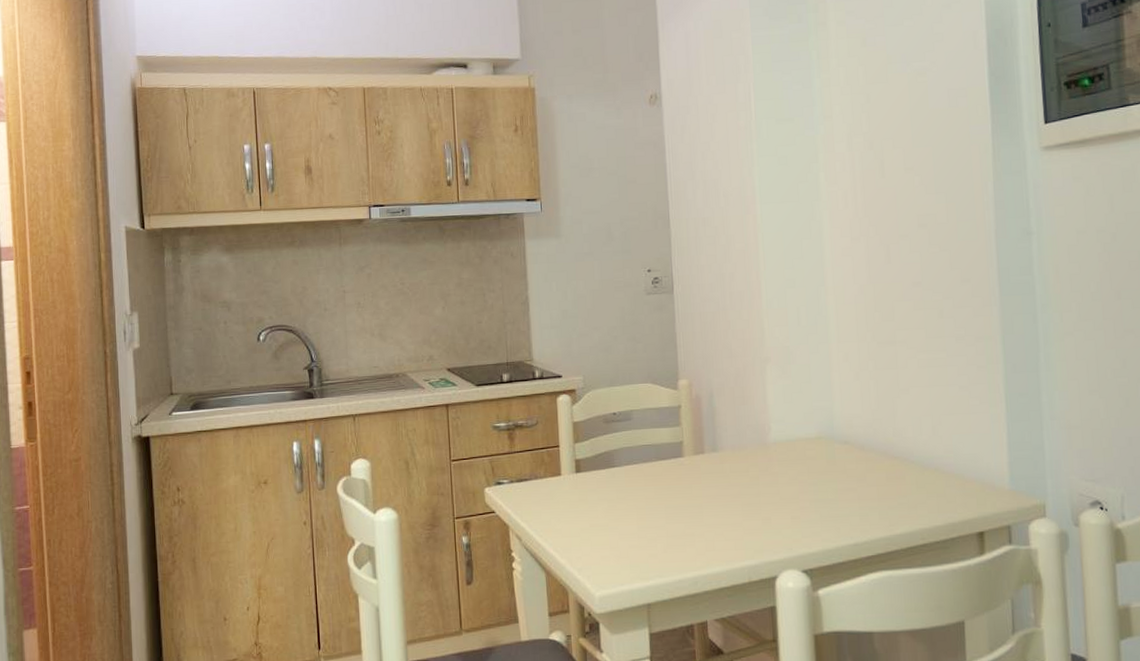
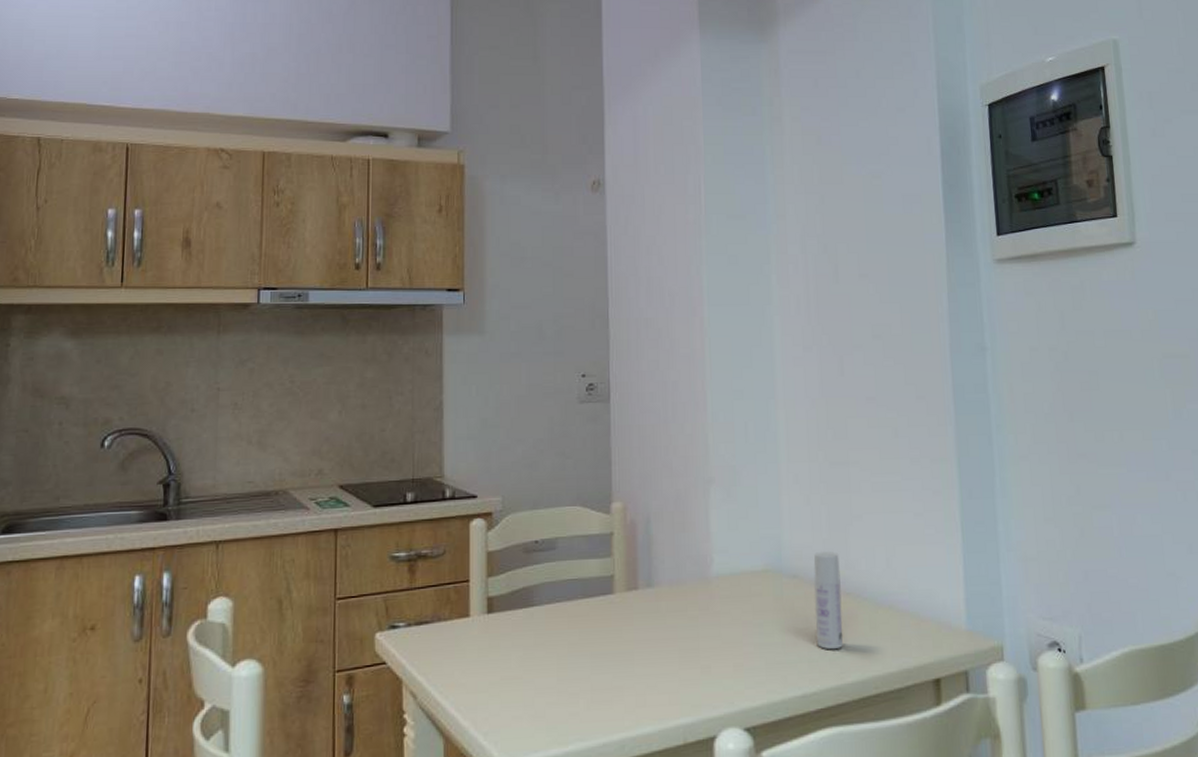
bottle: none [863,421,892,506] -> present [814,552,843,650]

